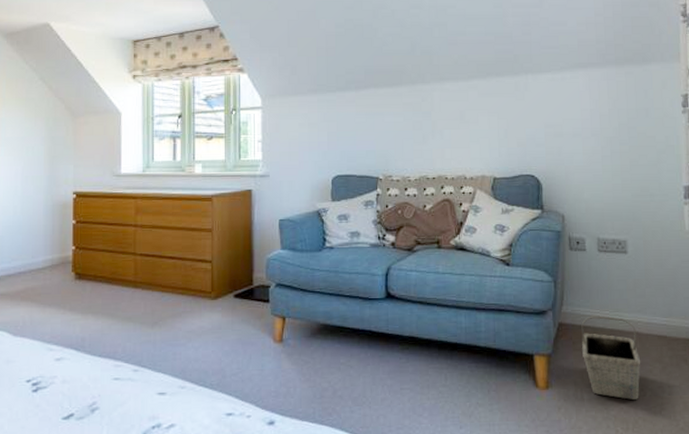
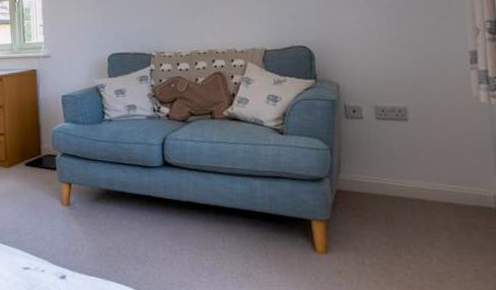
basket: present [581,315,641,400] -> none [360,182,426,266]

